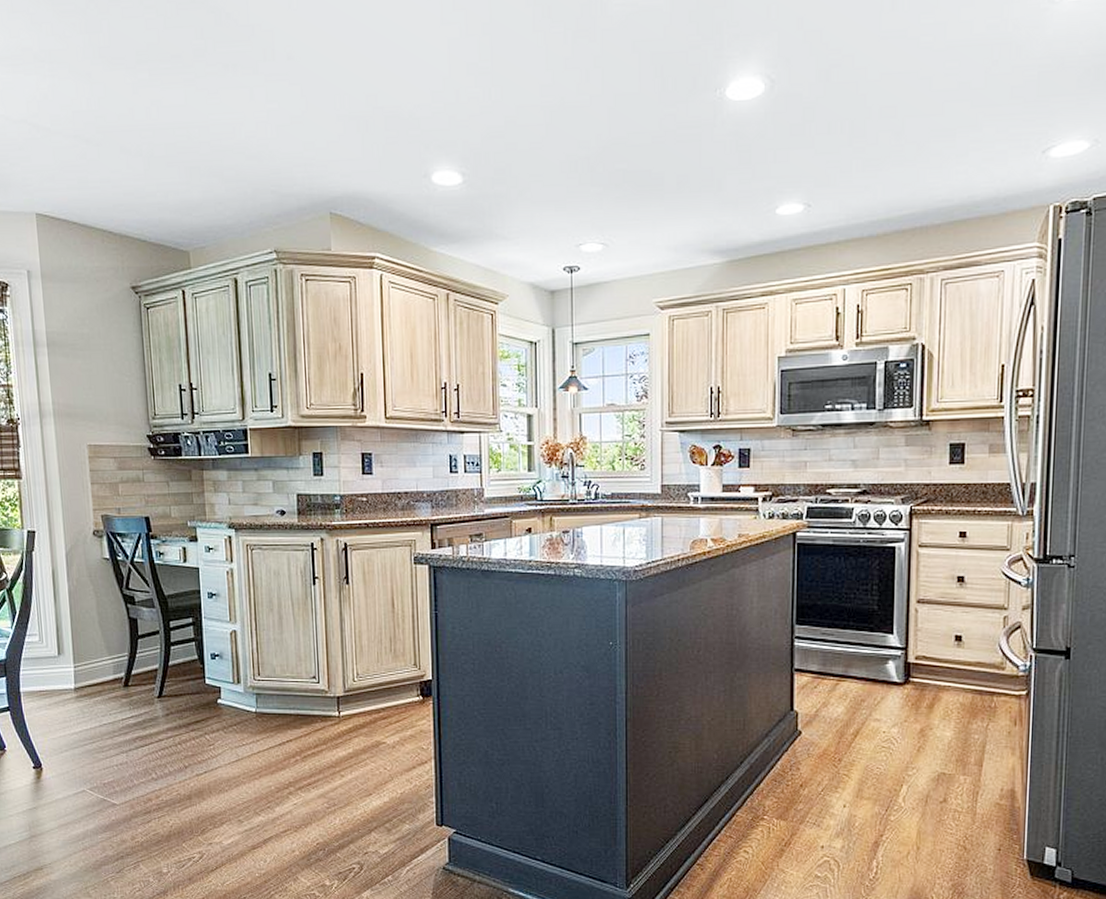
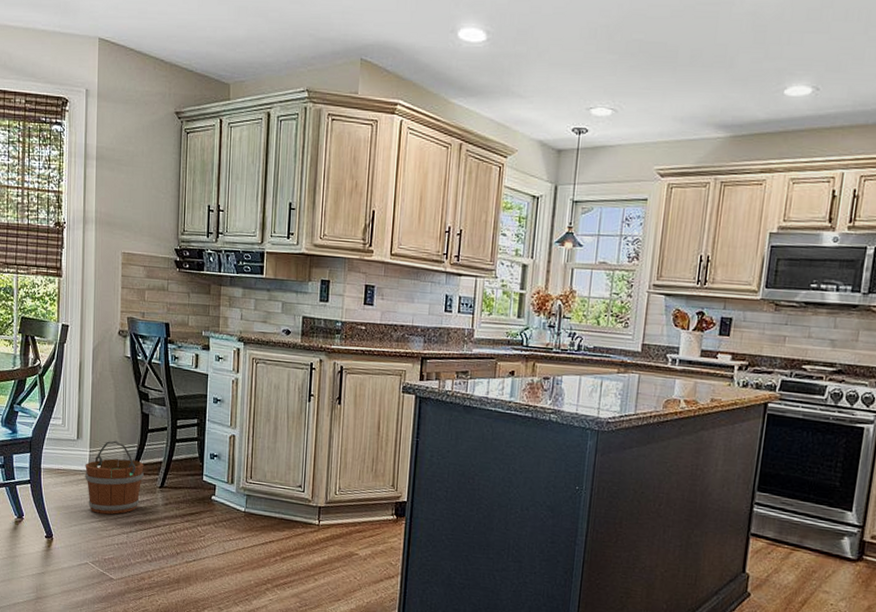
wooden bucket: none [70,652,139,734] -> present [85,440,144,515]

